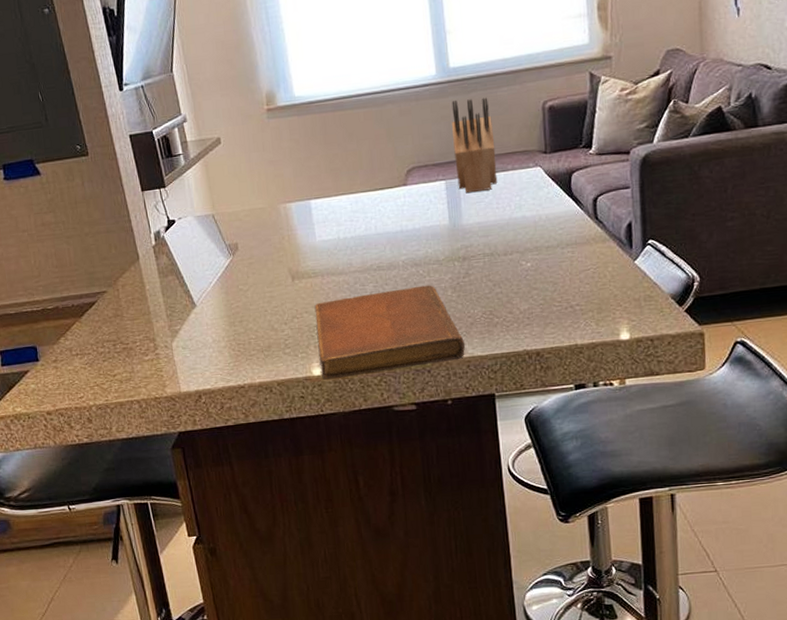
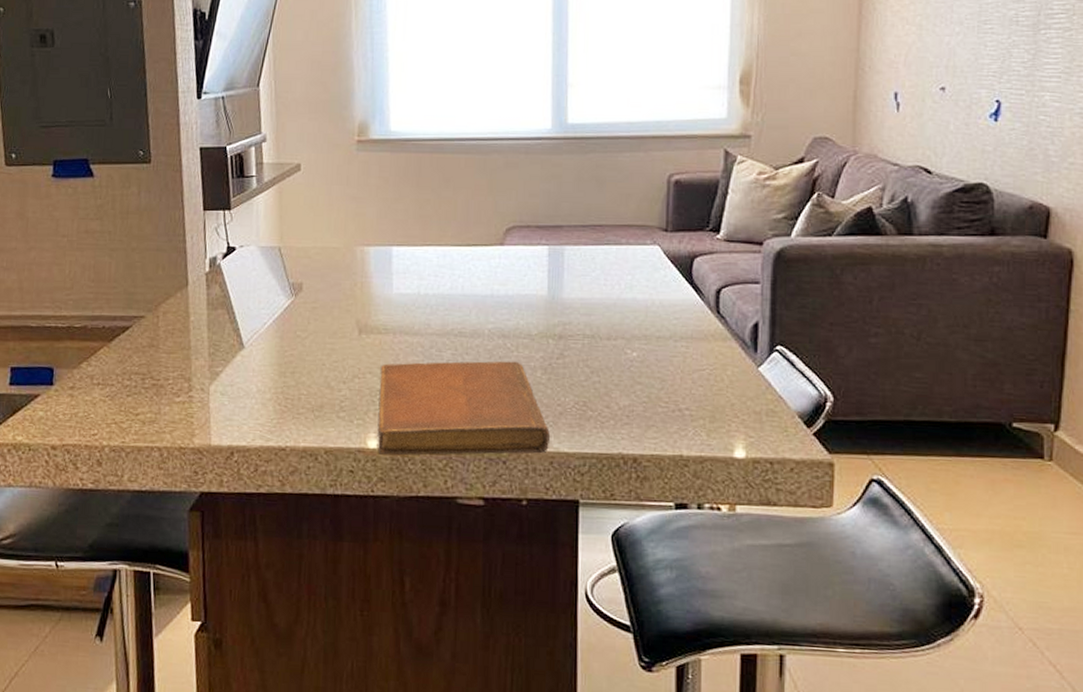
knife block: present [451,97,498,194] -> none [562,160,610,264]

